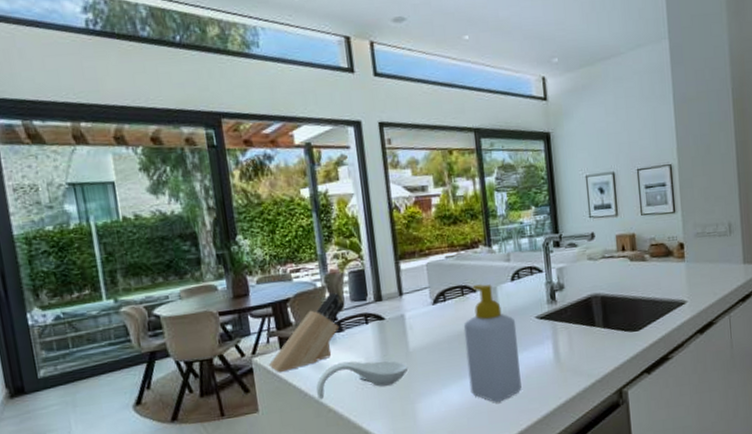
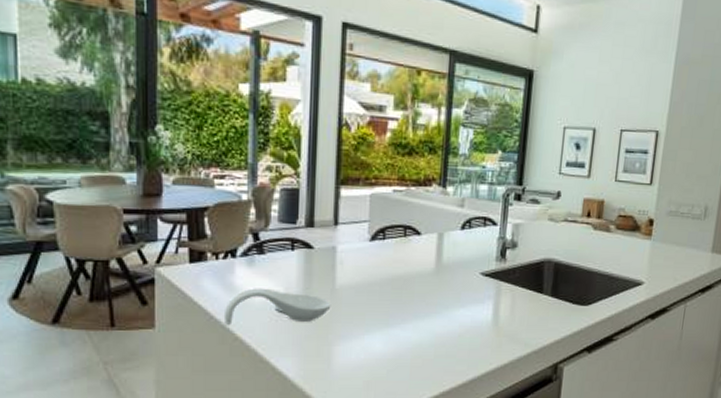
knife block: present [268,292,345,373] -> none [173,208,271,289]
soap bottle: present [463,284,522,402] -> none [395,227,458,357]

